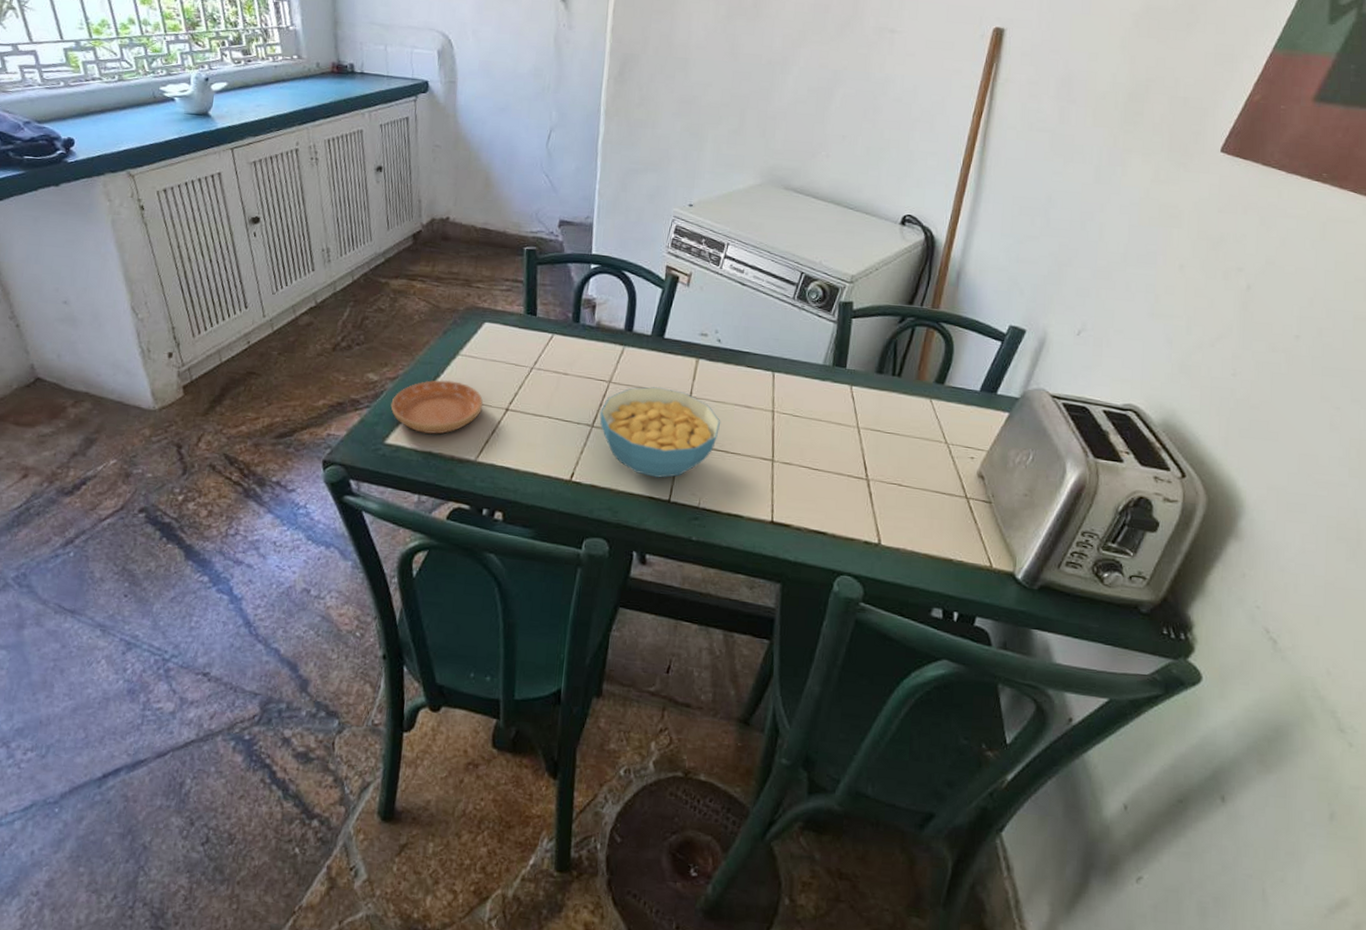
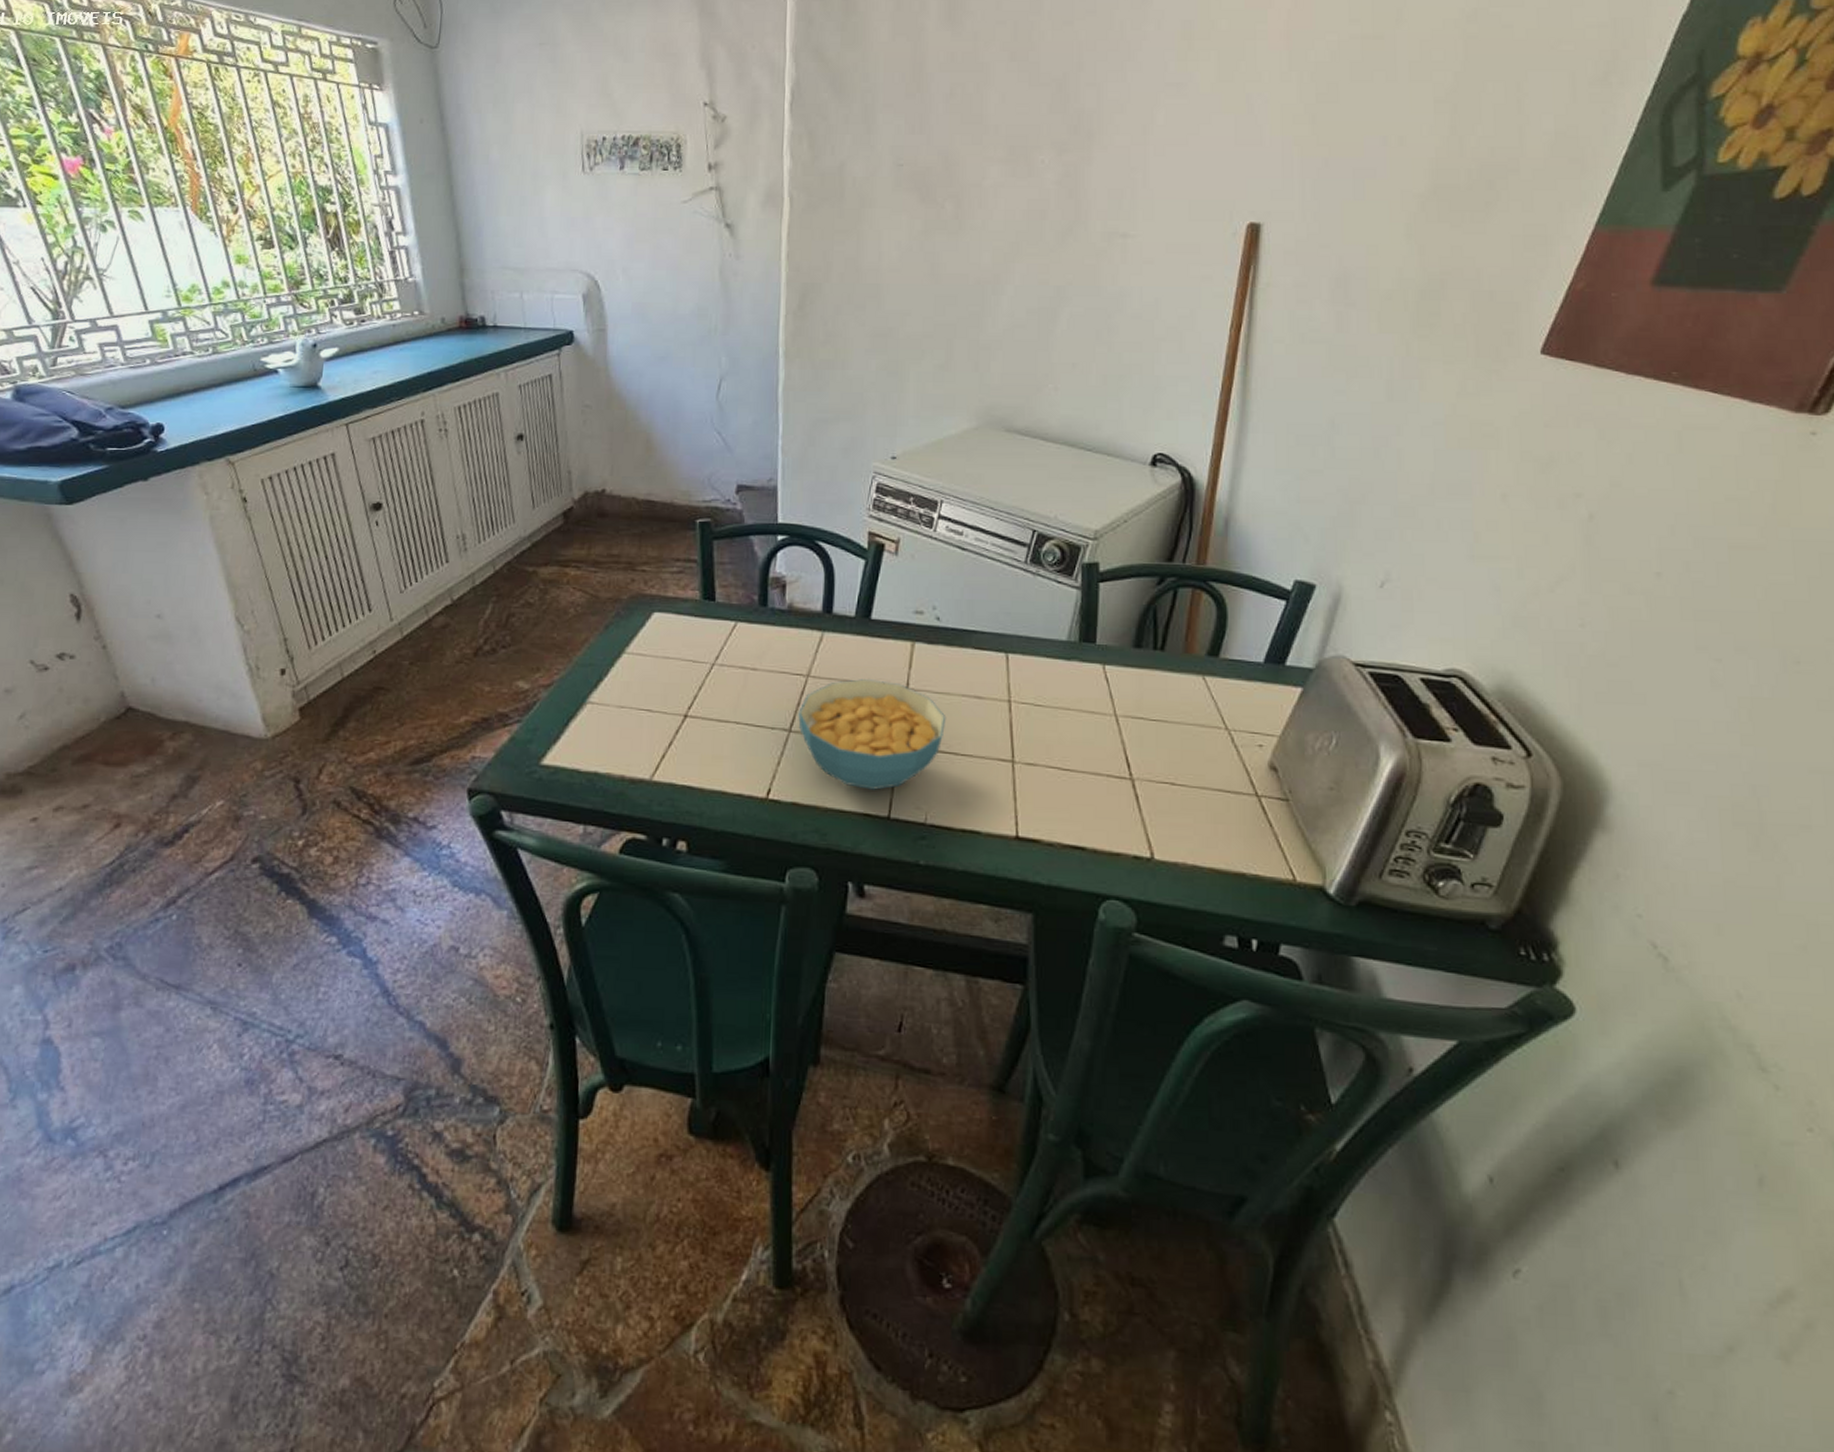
saucer: present [391,380,483,435] -> none [546,684,656,751]

